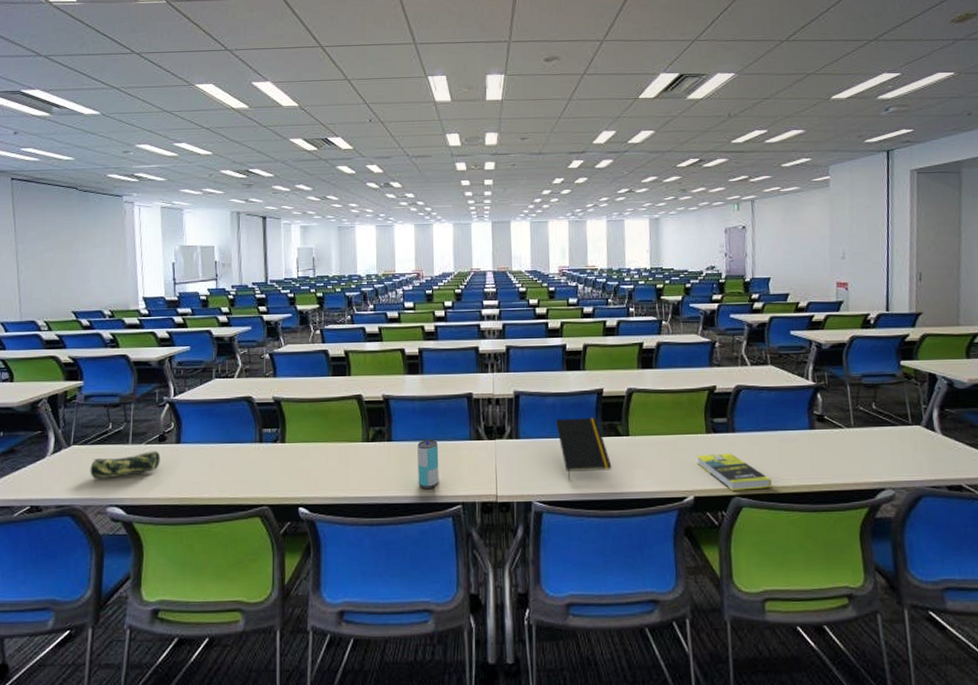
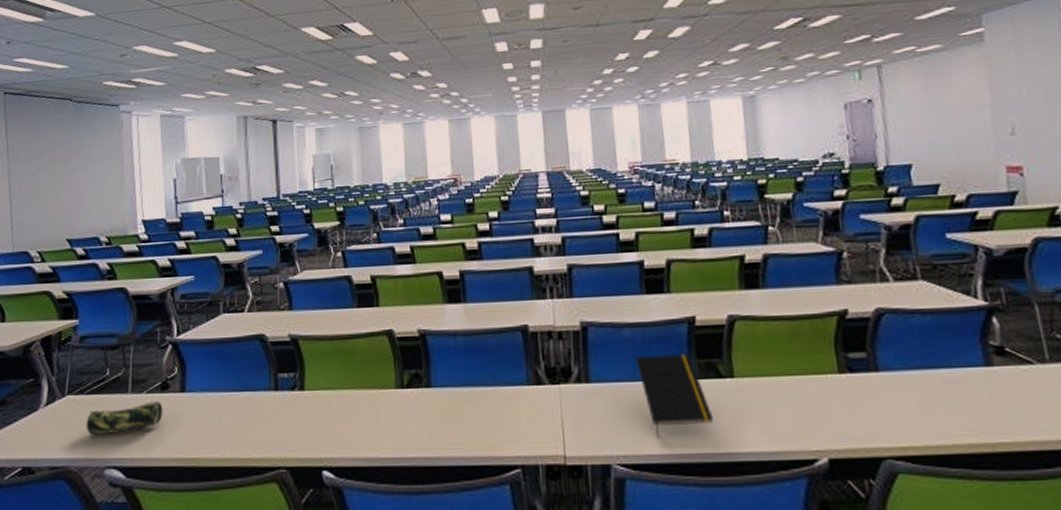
beverage can: present [417,439,439,490] -> none [463,384,492,449]
book: present [696,453,773,491] -> none [828,399,939,451]

